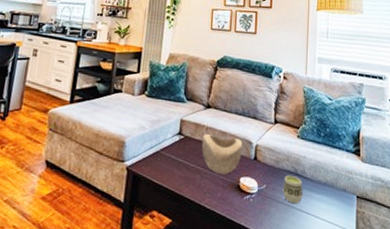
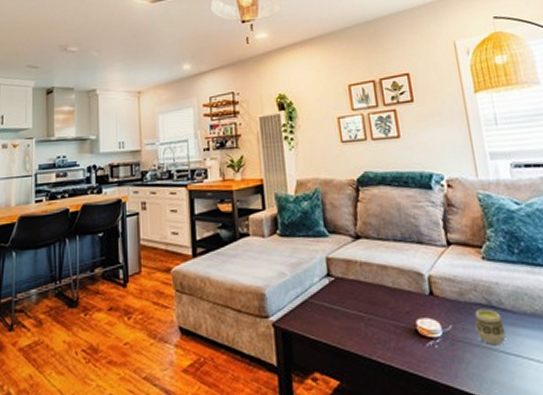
decorative bowl: present [201,134,243,174] -> none [357,270,413,318]

